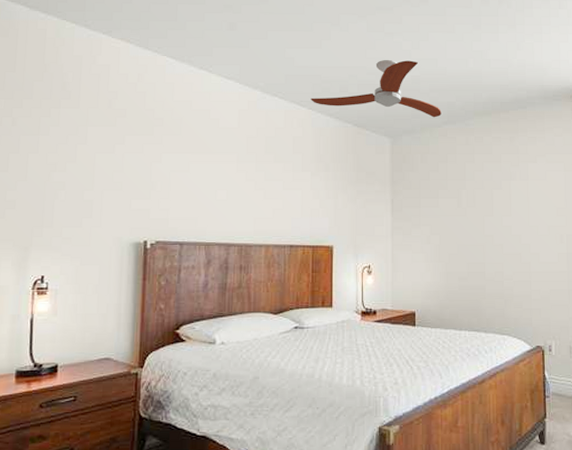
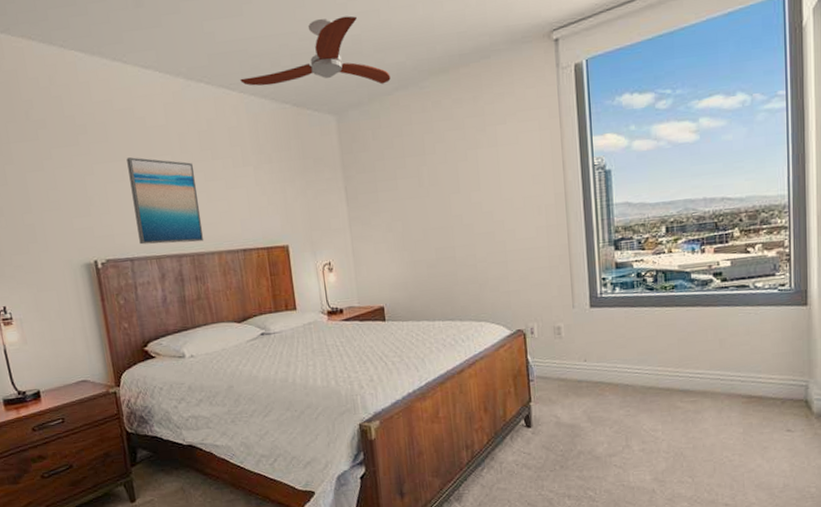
wall art: none [192,152,256,234] -> present [126,157,204,245]

